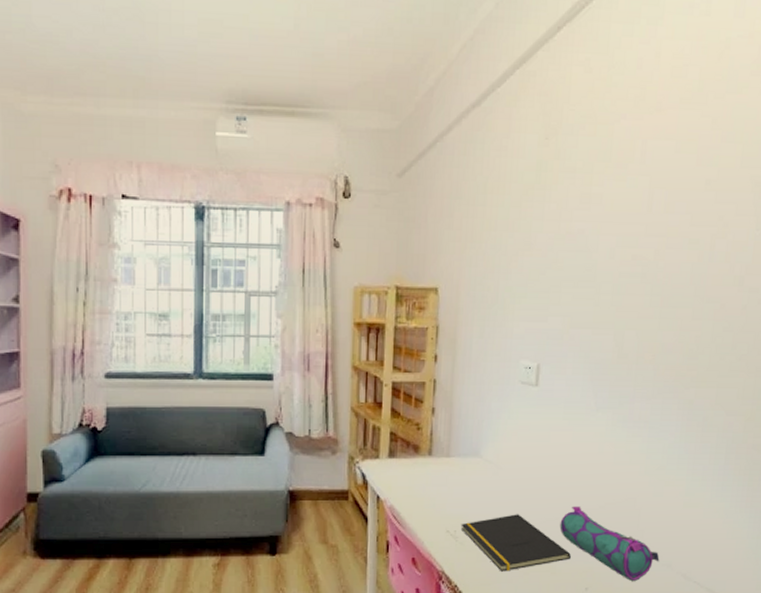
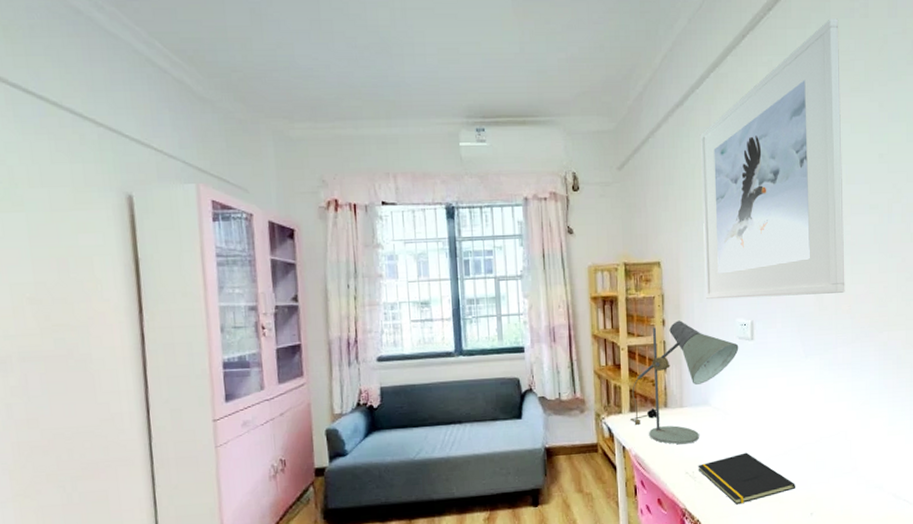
desk lamp: none [388,357,520,499] -> present [630,320,739,445]
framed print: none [487,13,675,339] -> present [700,18,845,300]
pencil case: present [559,506,660,582] -> none [783,441,872,504]

